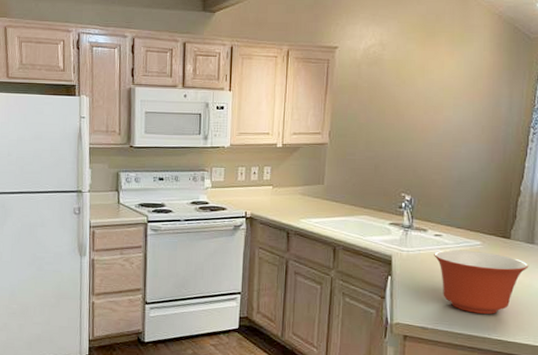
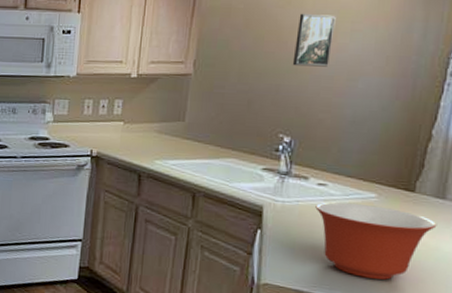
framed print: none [409,90,441,136] -> present [292,13,336,67]

